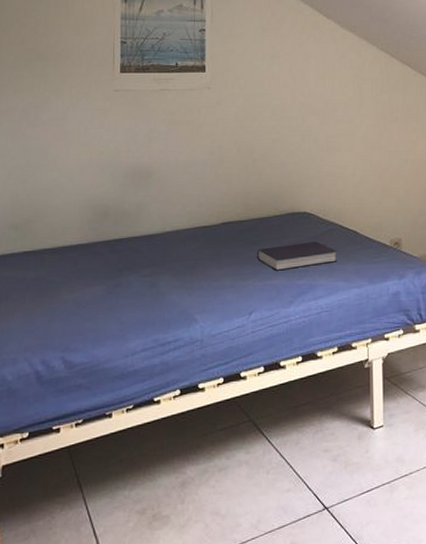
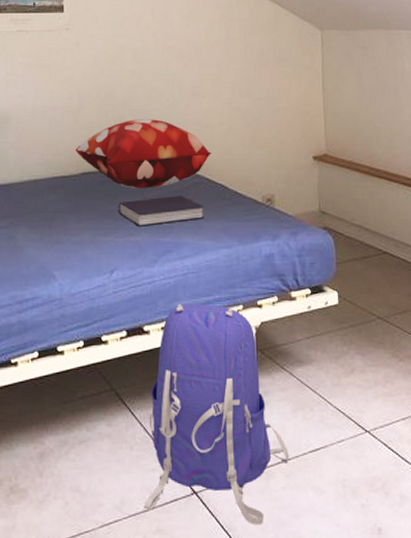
decorative pillow: none [216,172,344,236] -> present [75,119,212,189]
backpack: none [278,339,411,533] -> present [143,303,289,525]

